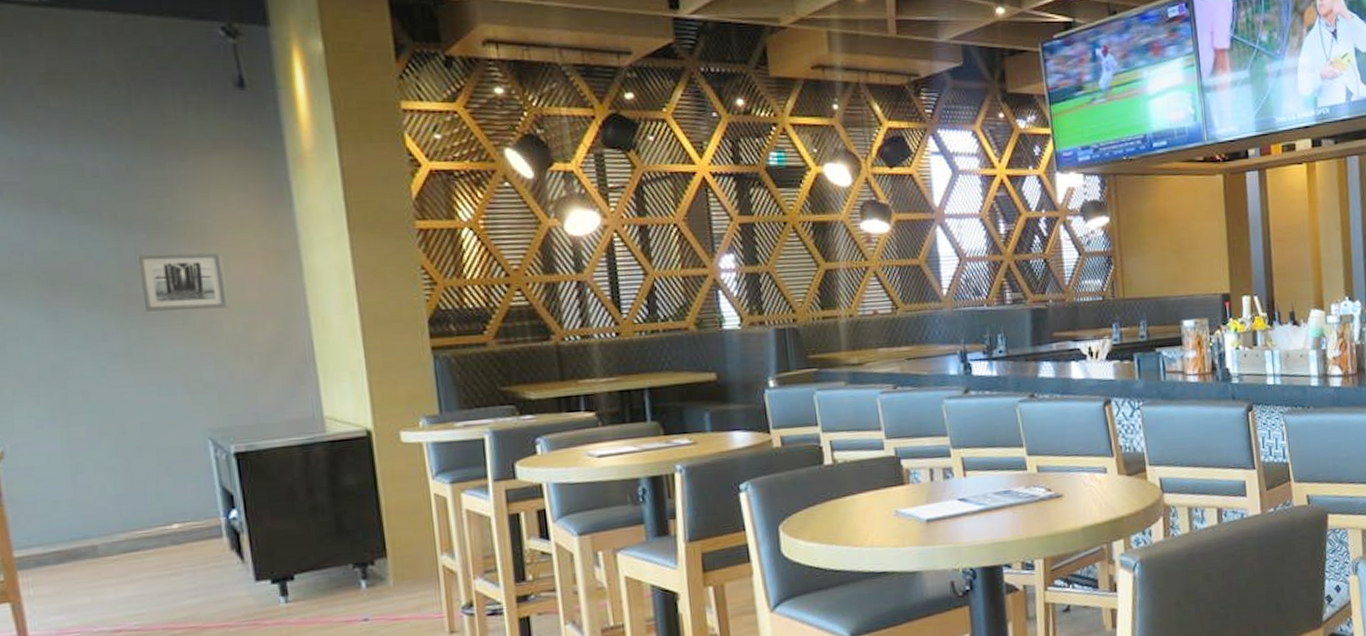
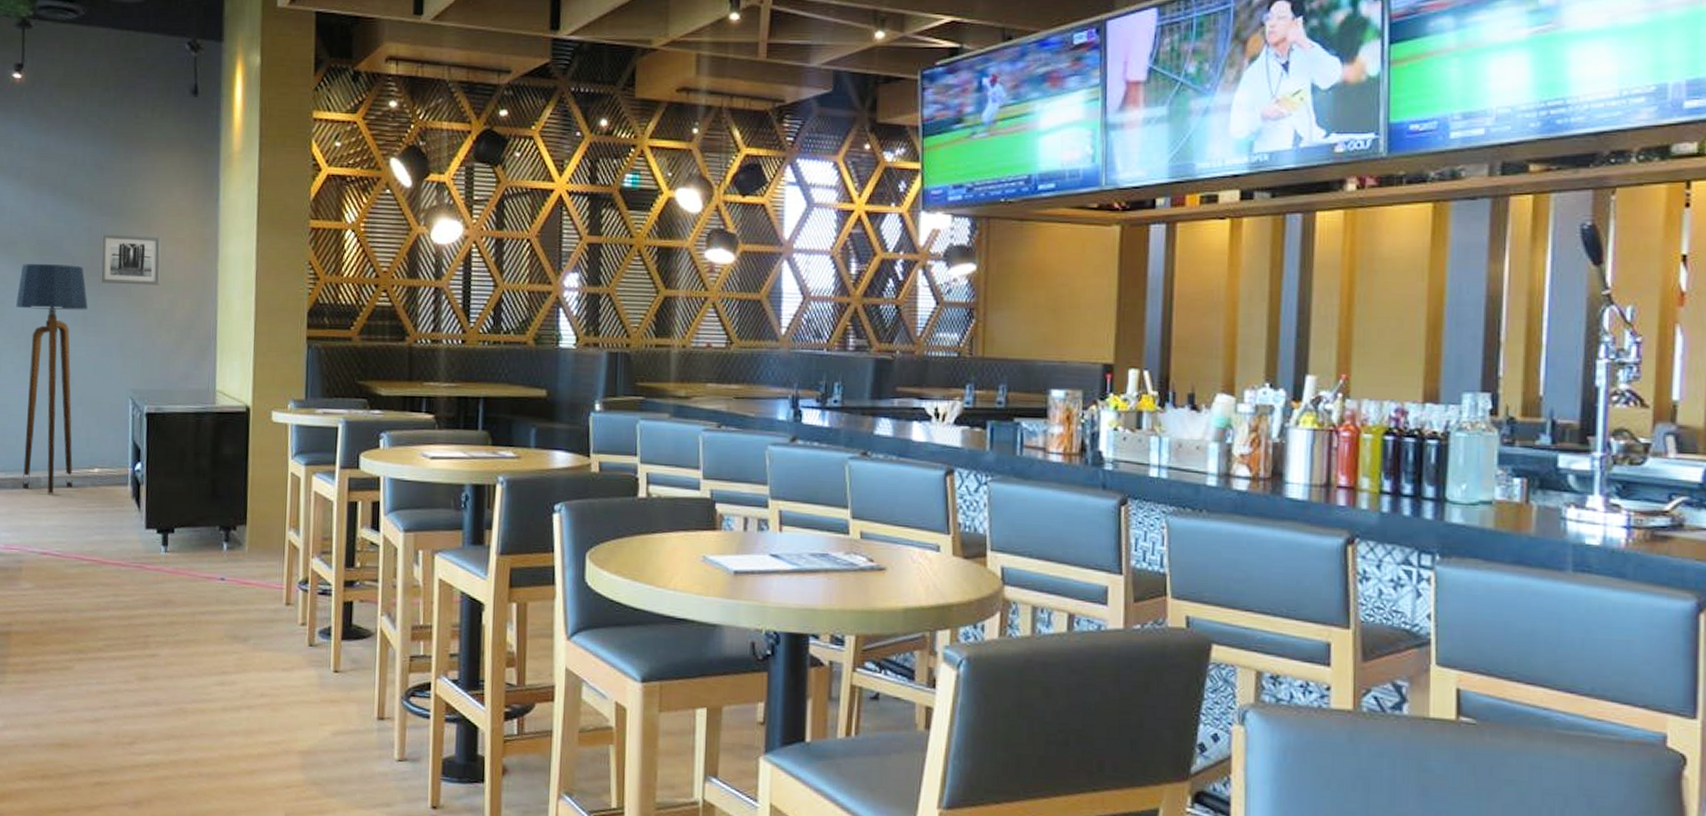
floor lamp: none [23,294,145,562] -> present [16,264,88,494]

